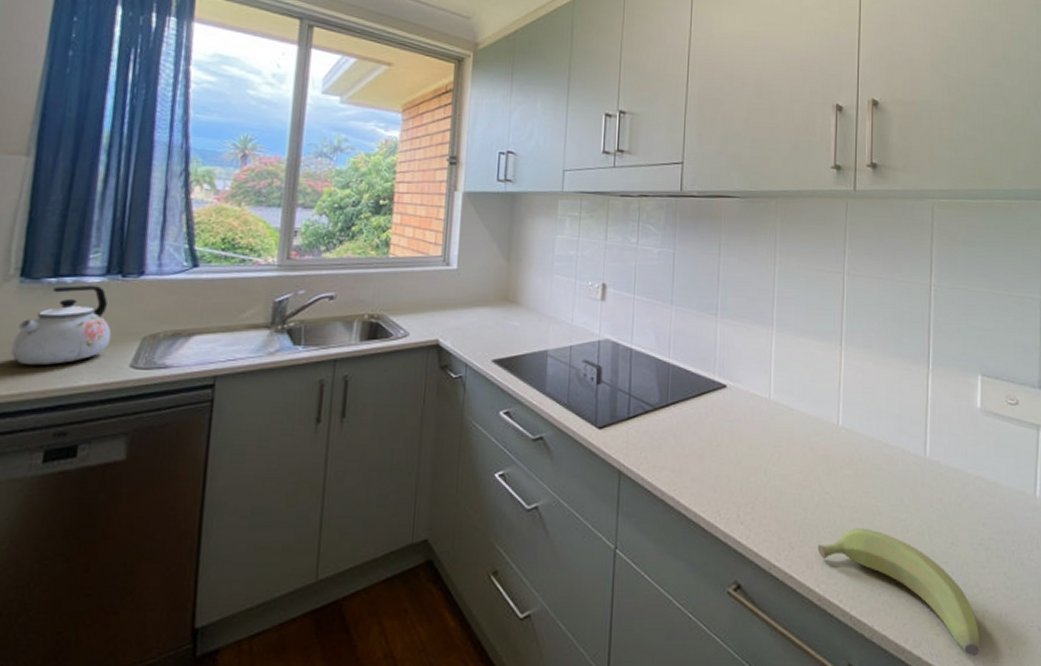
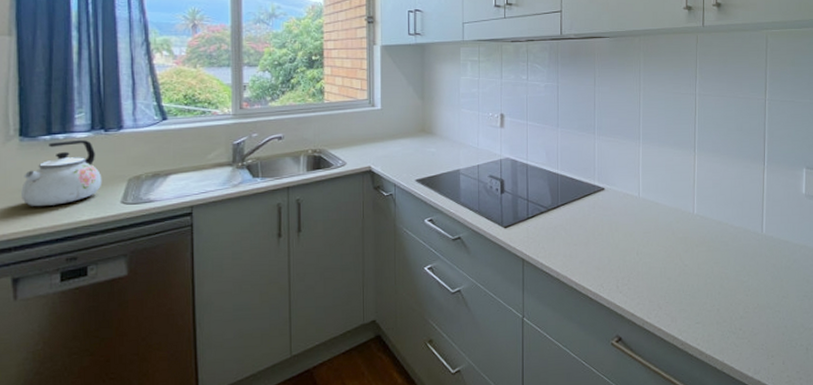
banana: present [817,528,980,657] -> none [679,290,805,378]

